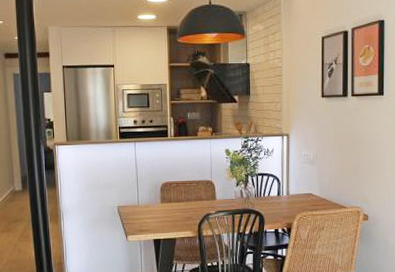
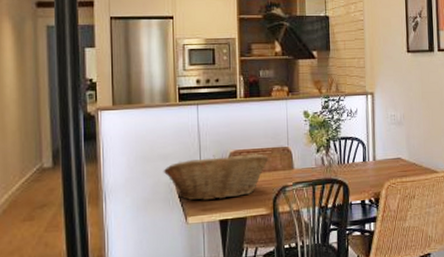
fruit basket: none [107,185,195,223] -> present [163,153,269,201]

